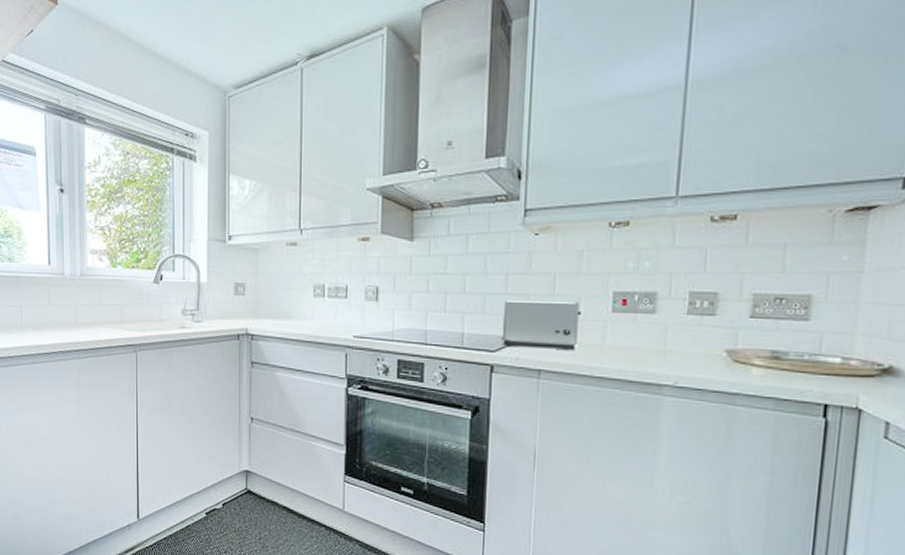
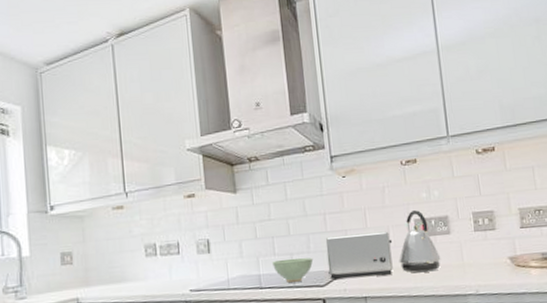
bowl: none [440,317,487,344] -> present [271,257,314,283]
kettle: none [585,280,638,353] -> present [399,209,441,273]

